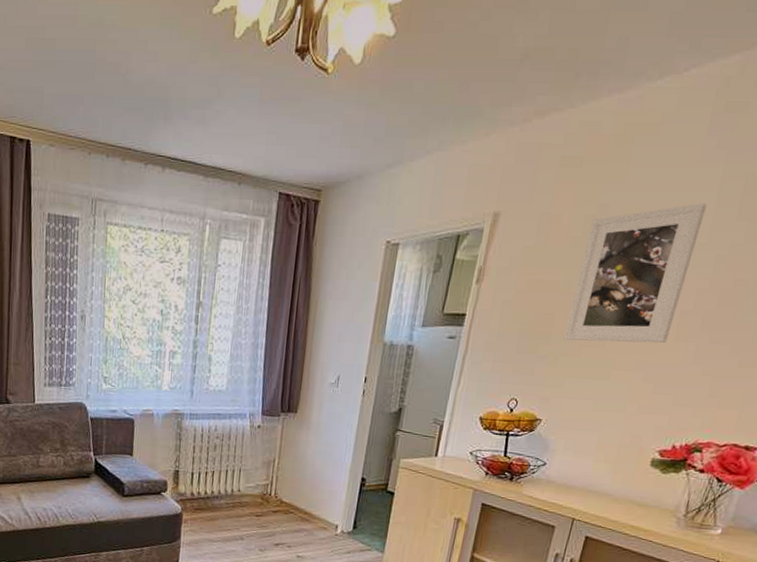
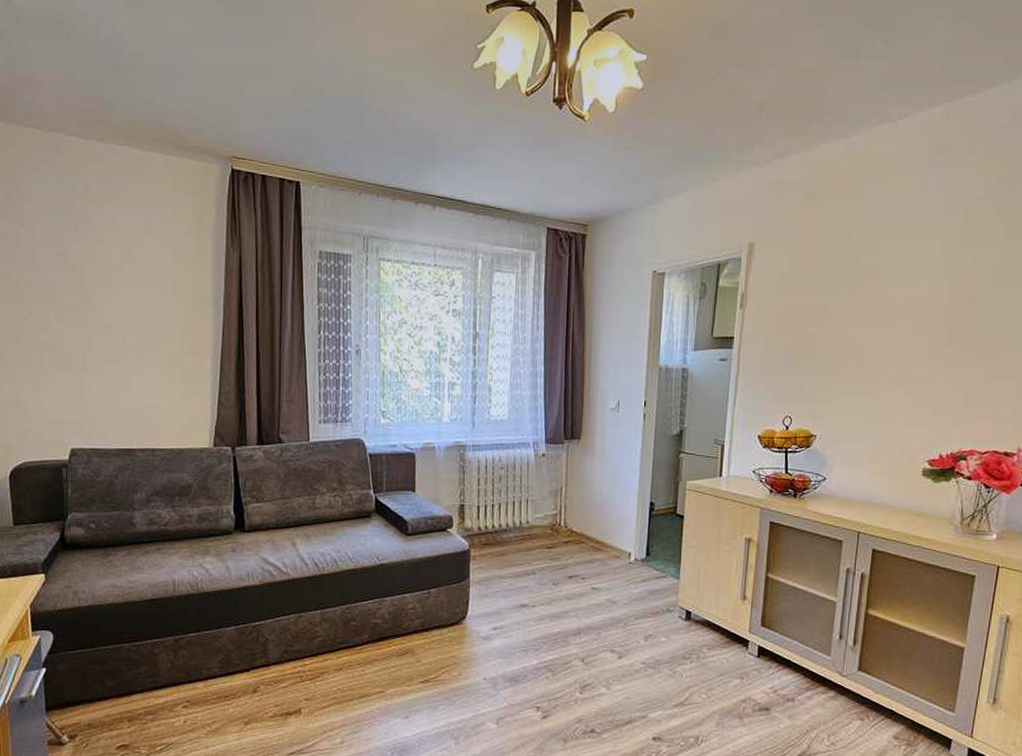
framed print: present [563,203,707,343] -> none [826,232,935,359]

